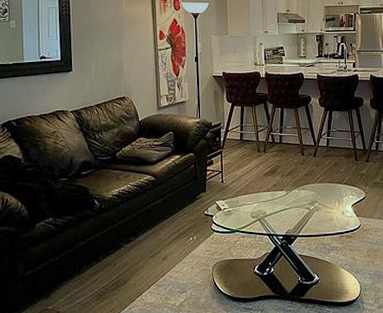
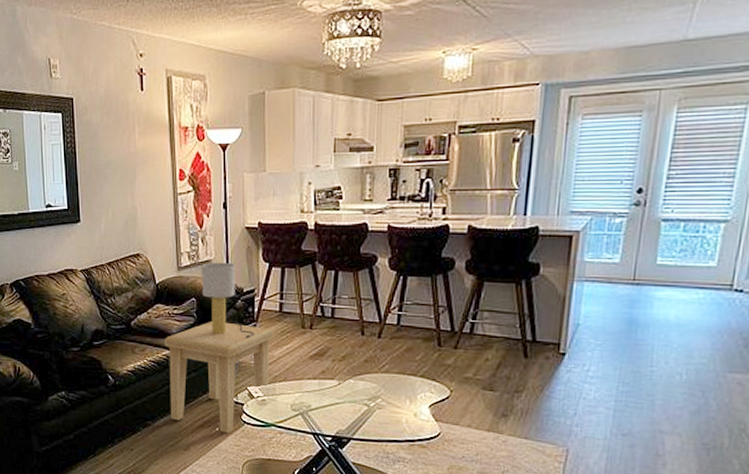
side table: none [146,150,236,241] -> present [165,321,274,433]
table lamp: none [178,103,221,162] -> present [201,262,254,338]

